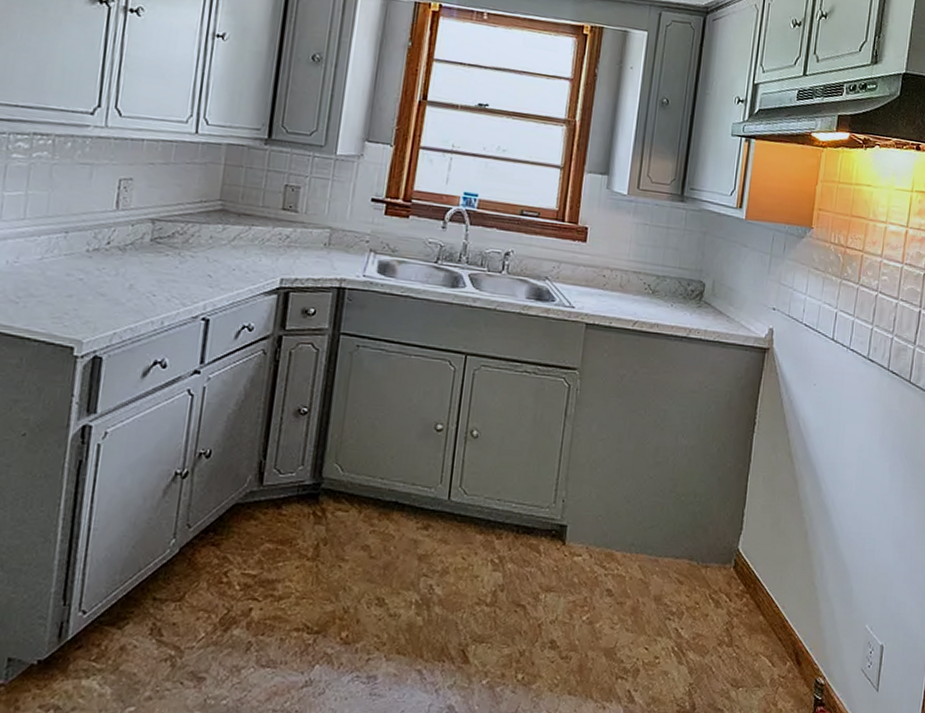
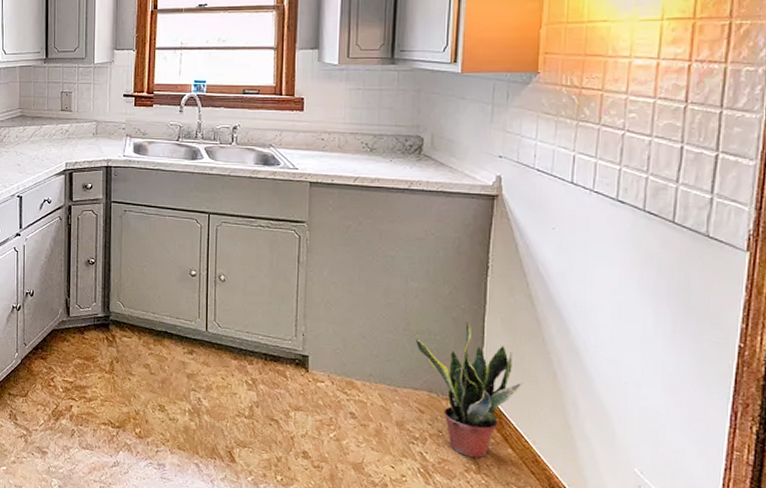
potted plant: none [680,480,779,628] -> present [415,320,524,458]

